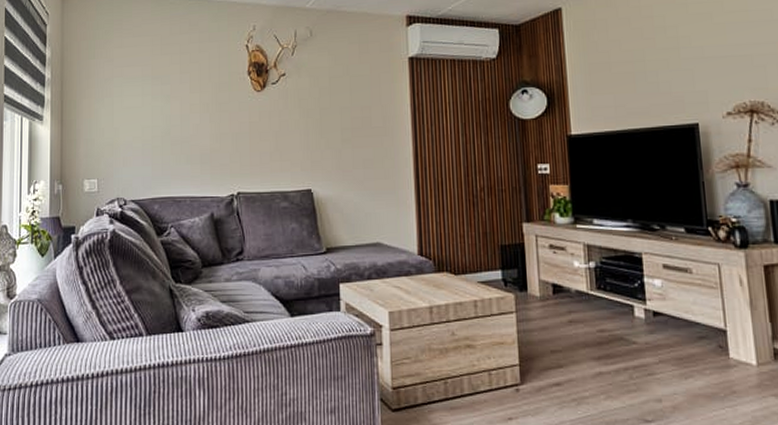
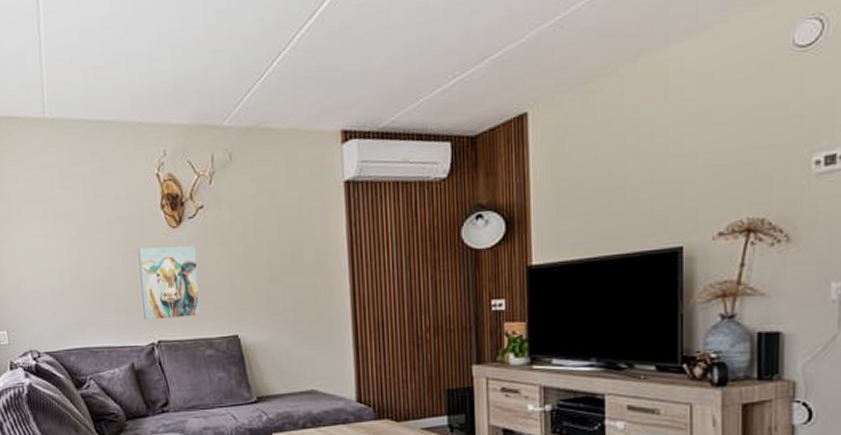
wall art: none [225,107,279,173] -> present [138,245,202,320]

